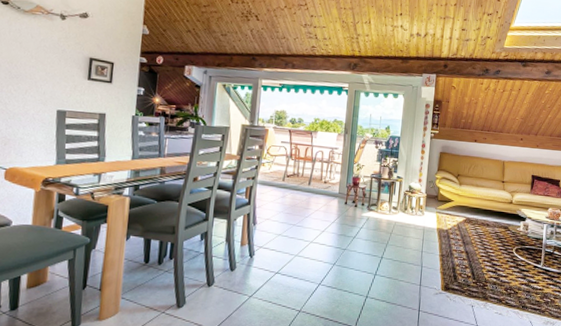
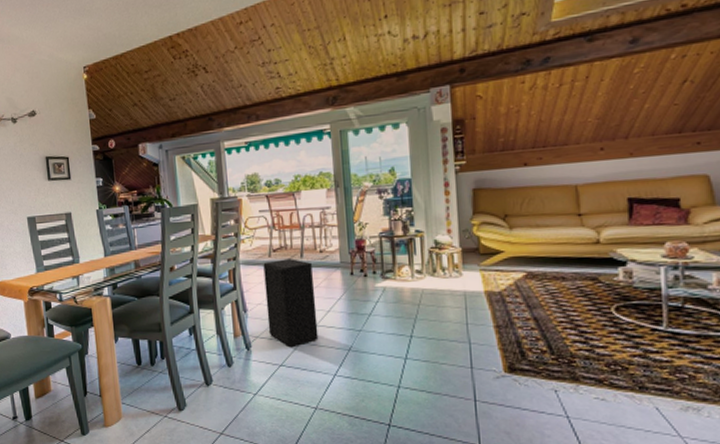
speaker: none [271,184,316,258] -> present [263,259,319,346]

